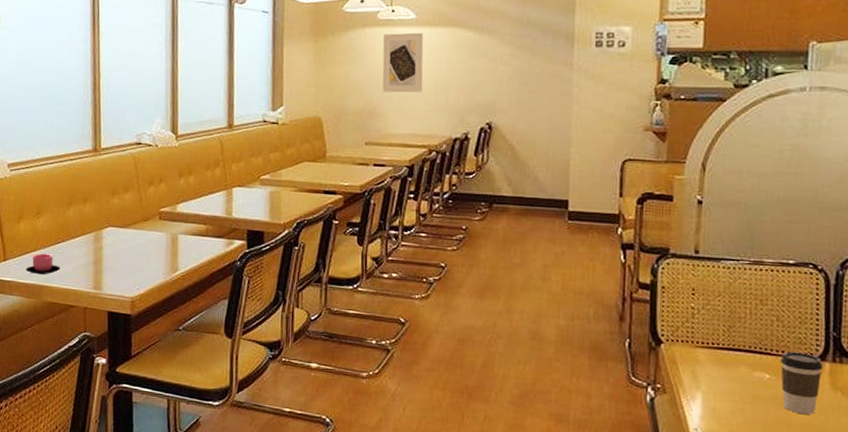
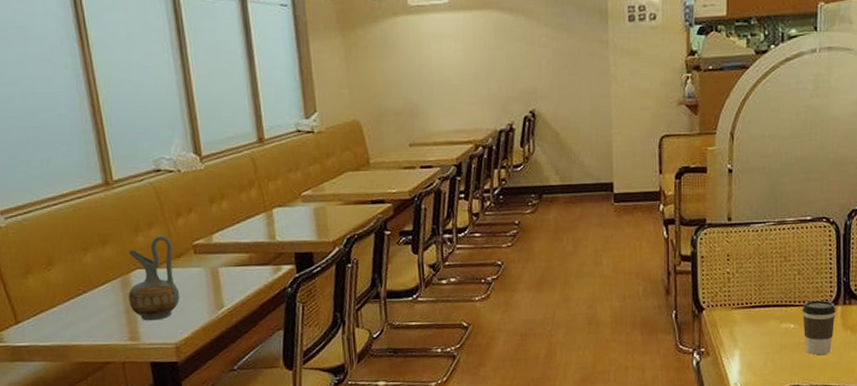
cup: present [25,253,61,275] -> none [44,308,87,334]
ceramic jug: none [98,200,142,275] -> present [128,235,180,321]
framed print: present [382,32,424,93] -> none [417,18,463,87]

